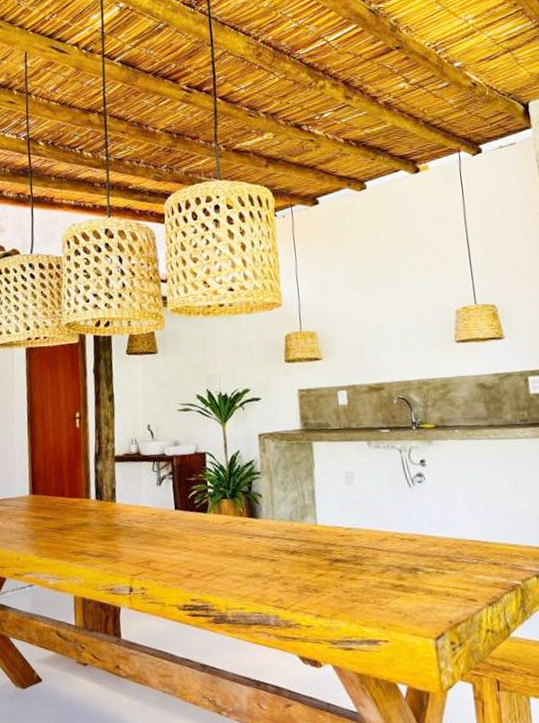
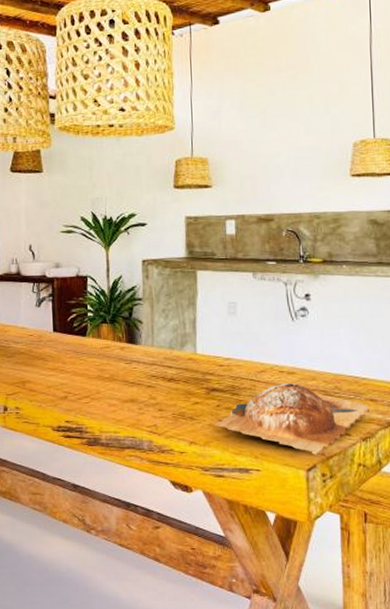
chopping board: none [340,549,494,624] -> present [215,382,370,456]

